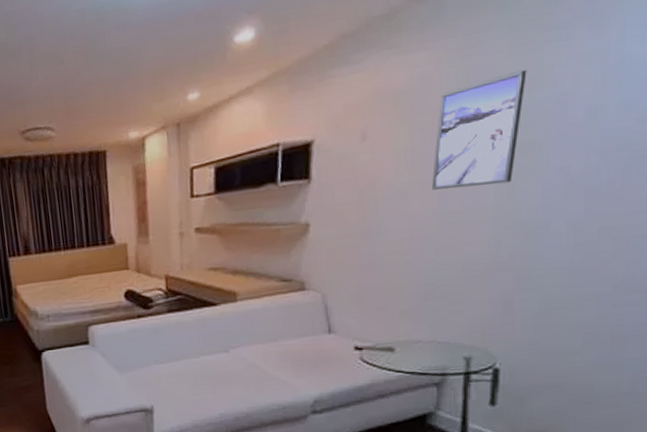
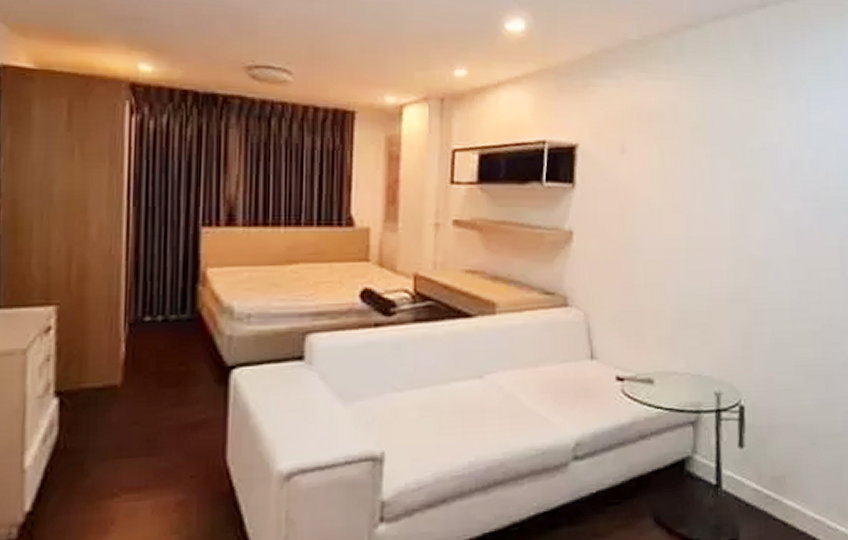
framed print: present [431,69,527,190] -> none [680,116,748,216]

